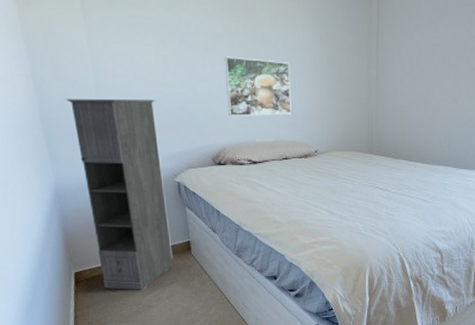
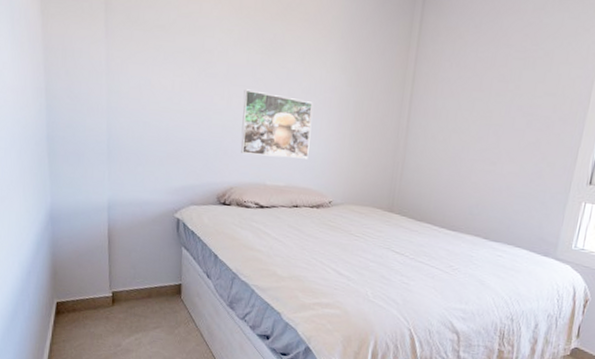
storage cabinet: present [65,99,173,290] -> none [75,117,165,331]

